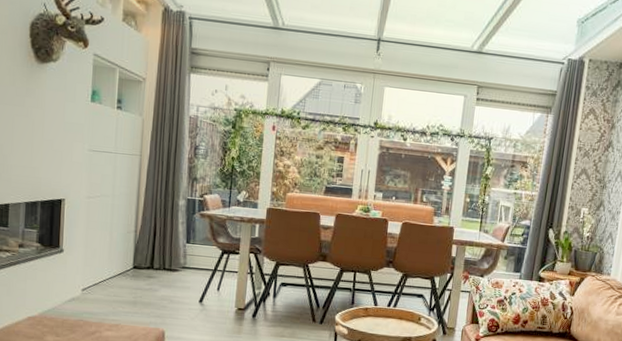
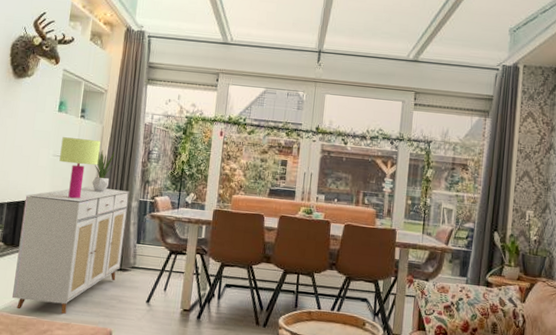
sideboard: none [54,184,176,316] -> present [11,186,130,315]
table lamp: none [96,130,142,197] -> present [59,137,101,199]
potted plant: none [134,145,157,189] -> present [92,150,114,192]

